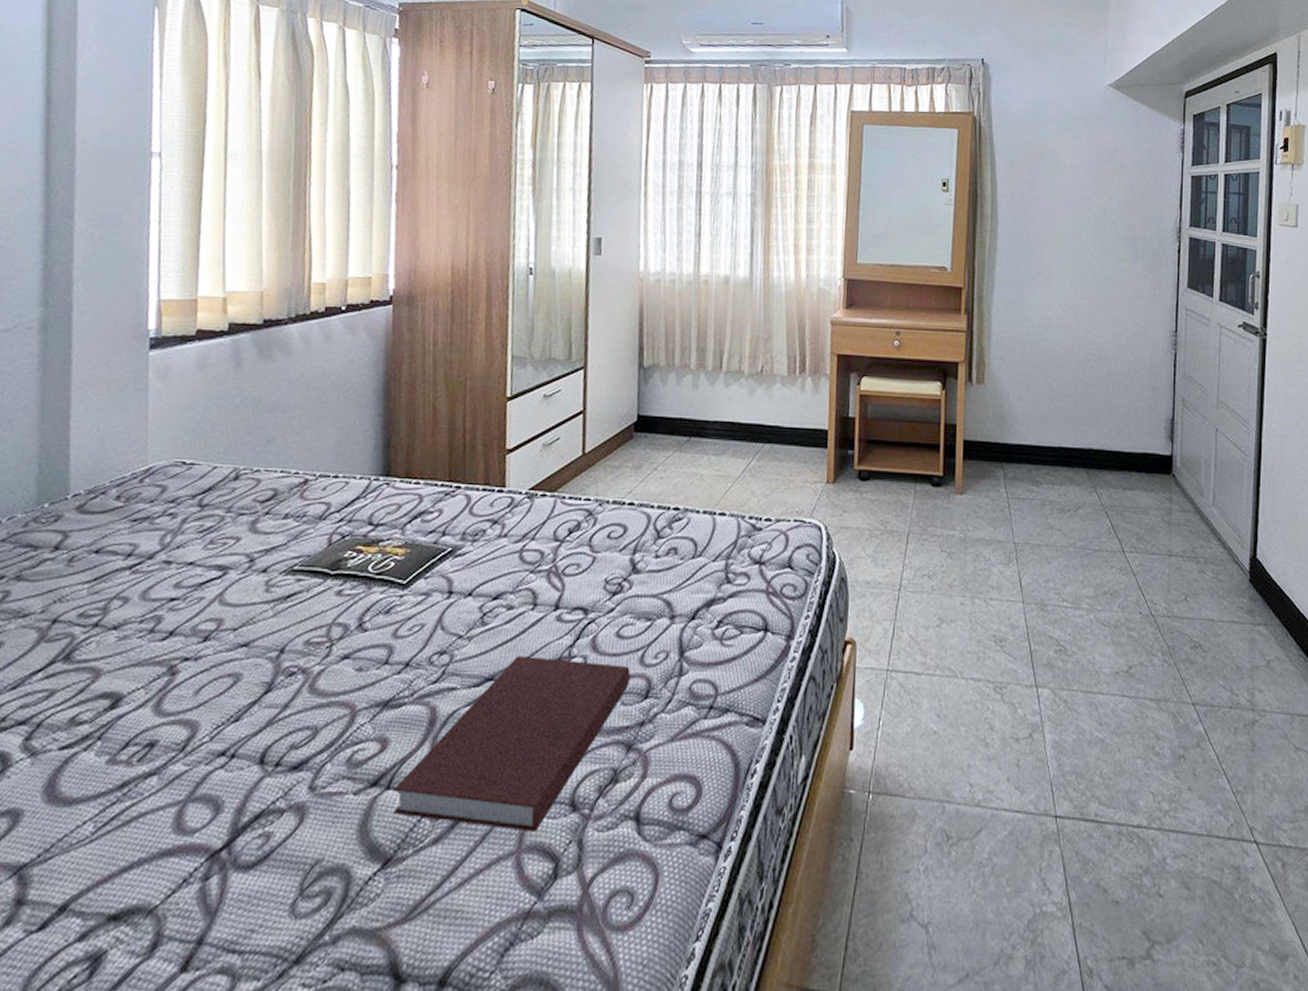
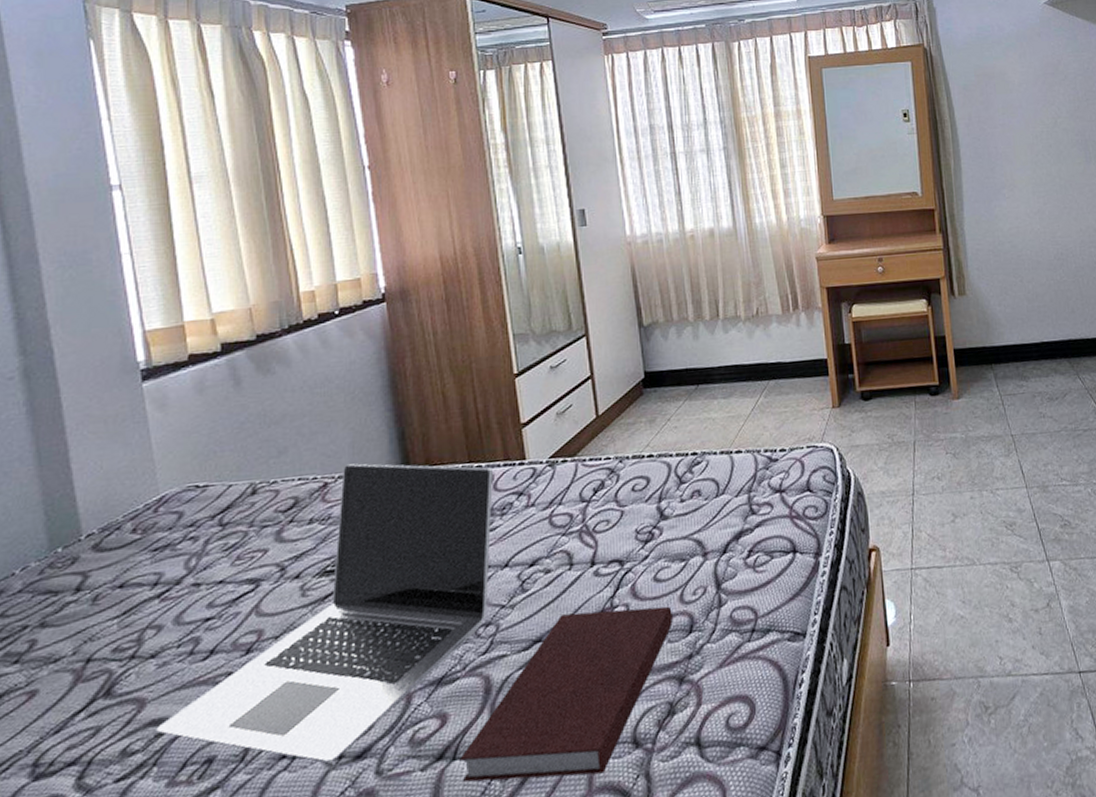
laptop: none [105,464,471,769] -> present [156,463,493,764]

